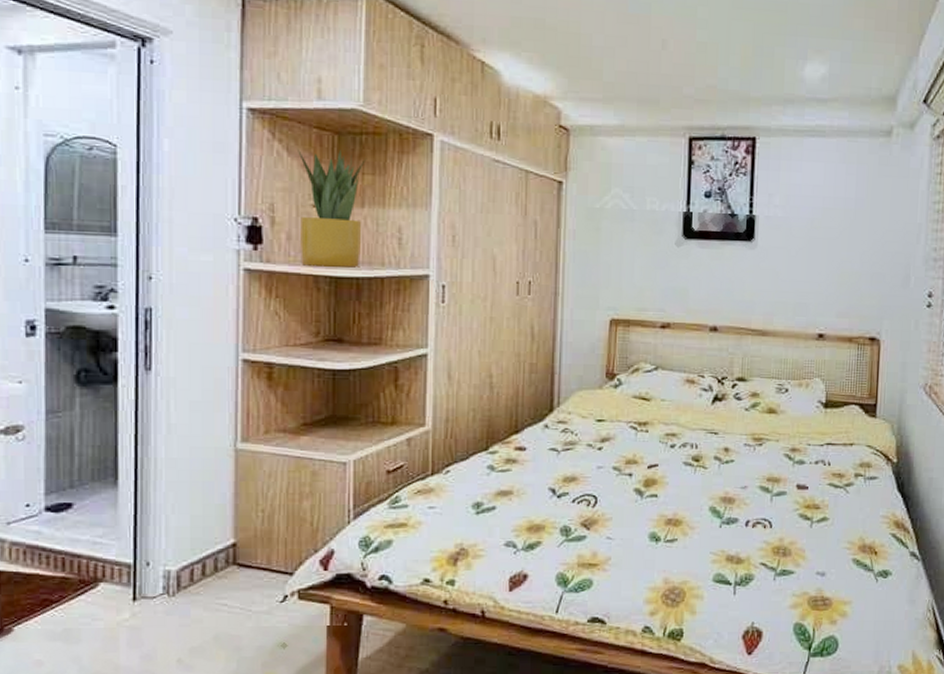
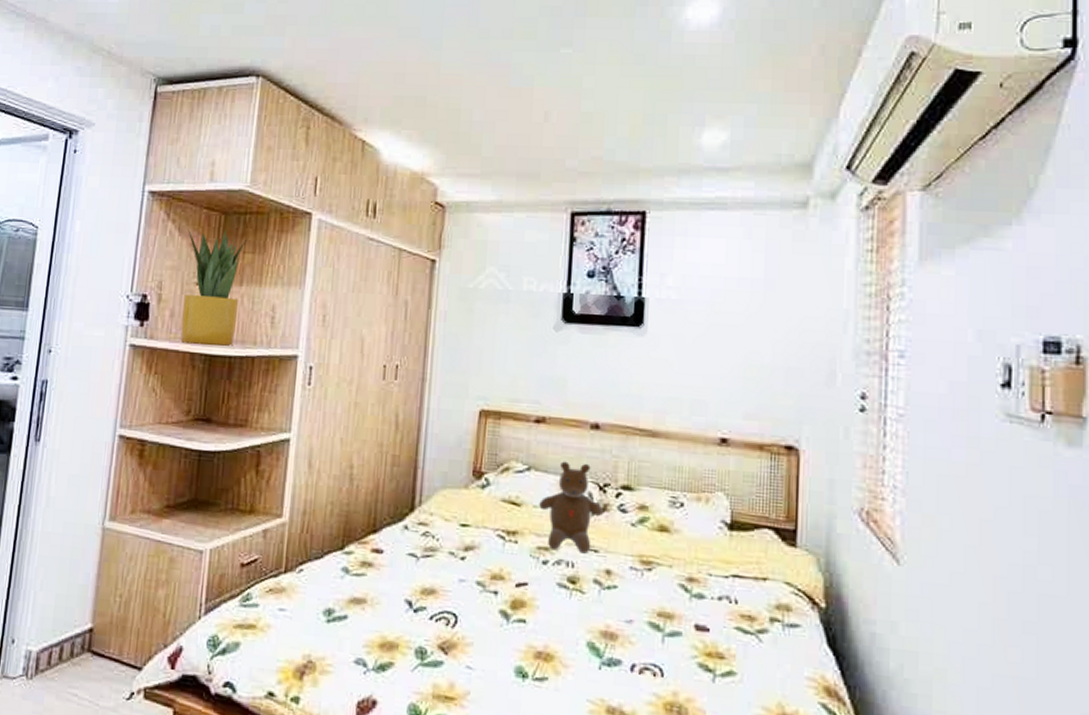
stuffed bear: none [666,360,721,436] -> present [539,461,603,554]

